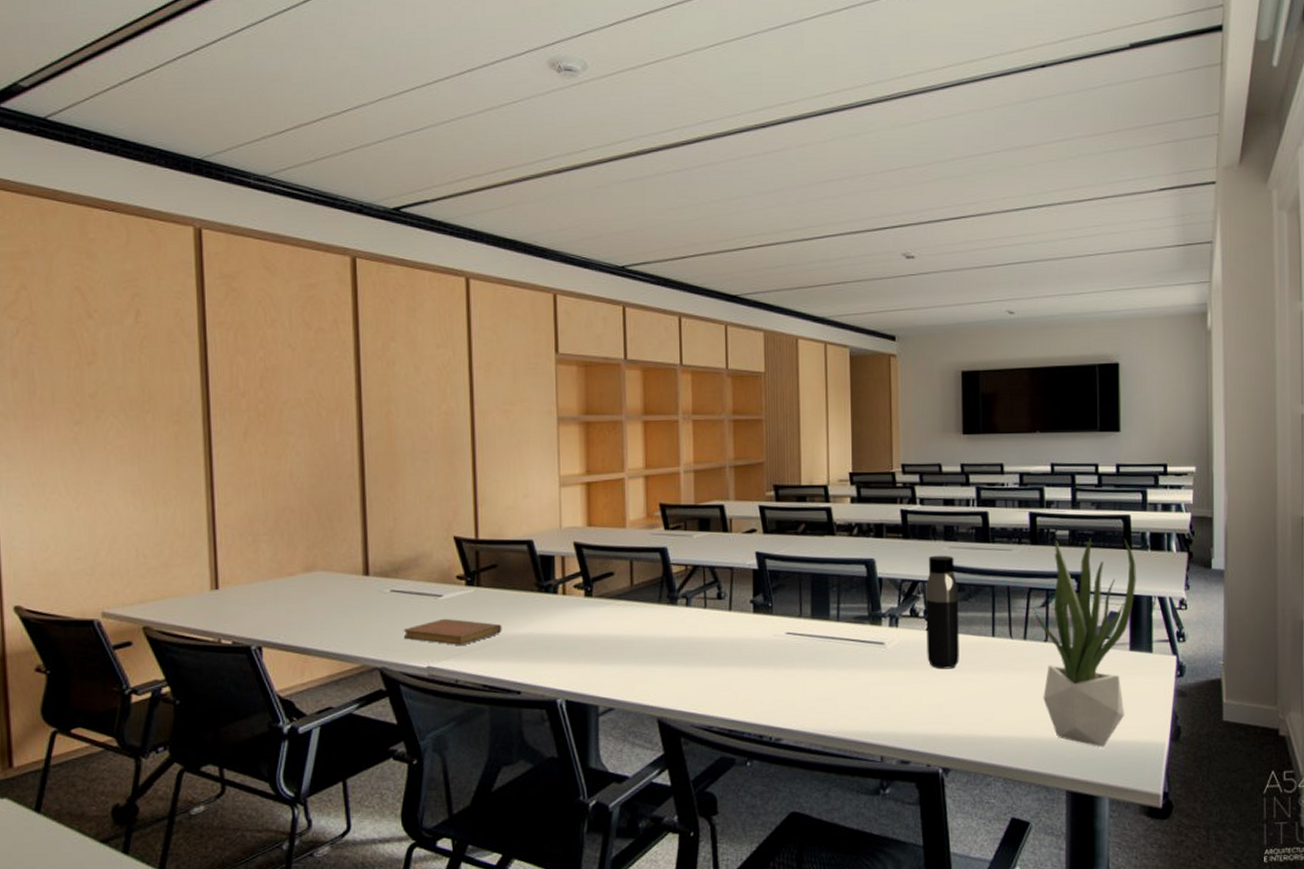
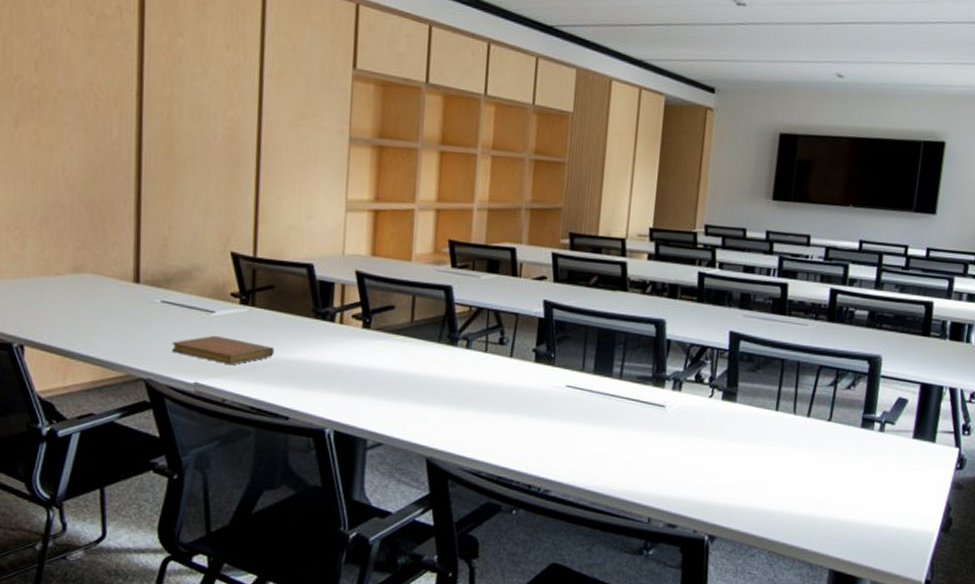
water bottle: present [926,555,959,669] -> none [706,322,748,439]
potted plant: present [1033,537,1136,748] -> none [818,319,932,532]

